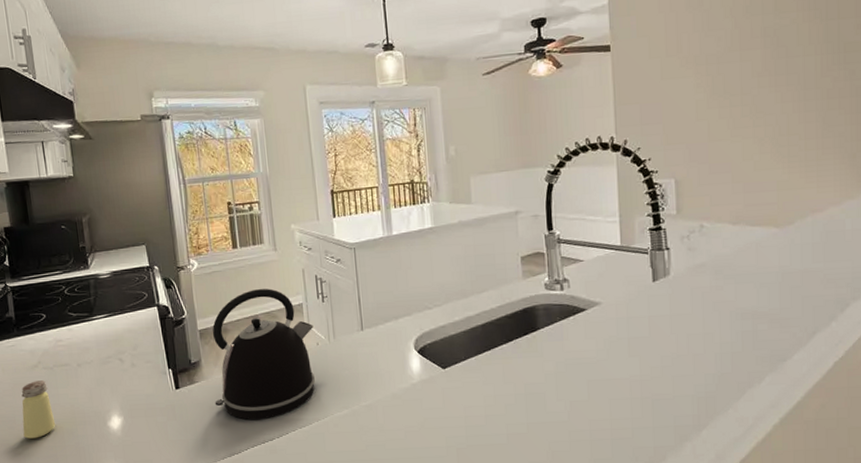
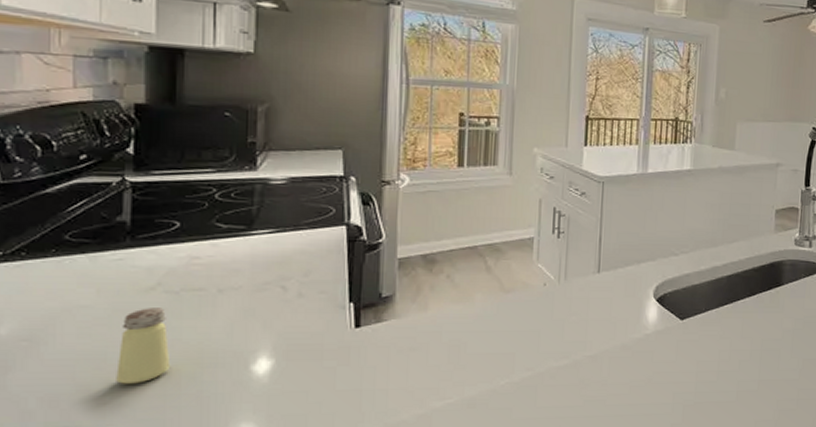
kettle: present [212,288,315,420] -> none [405,215,543,369]

